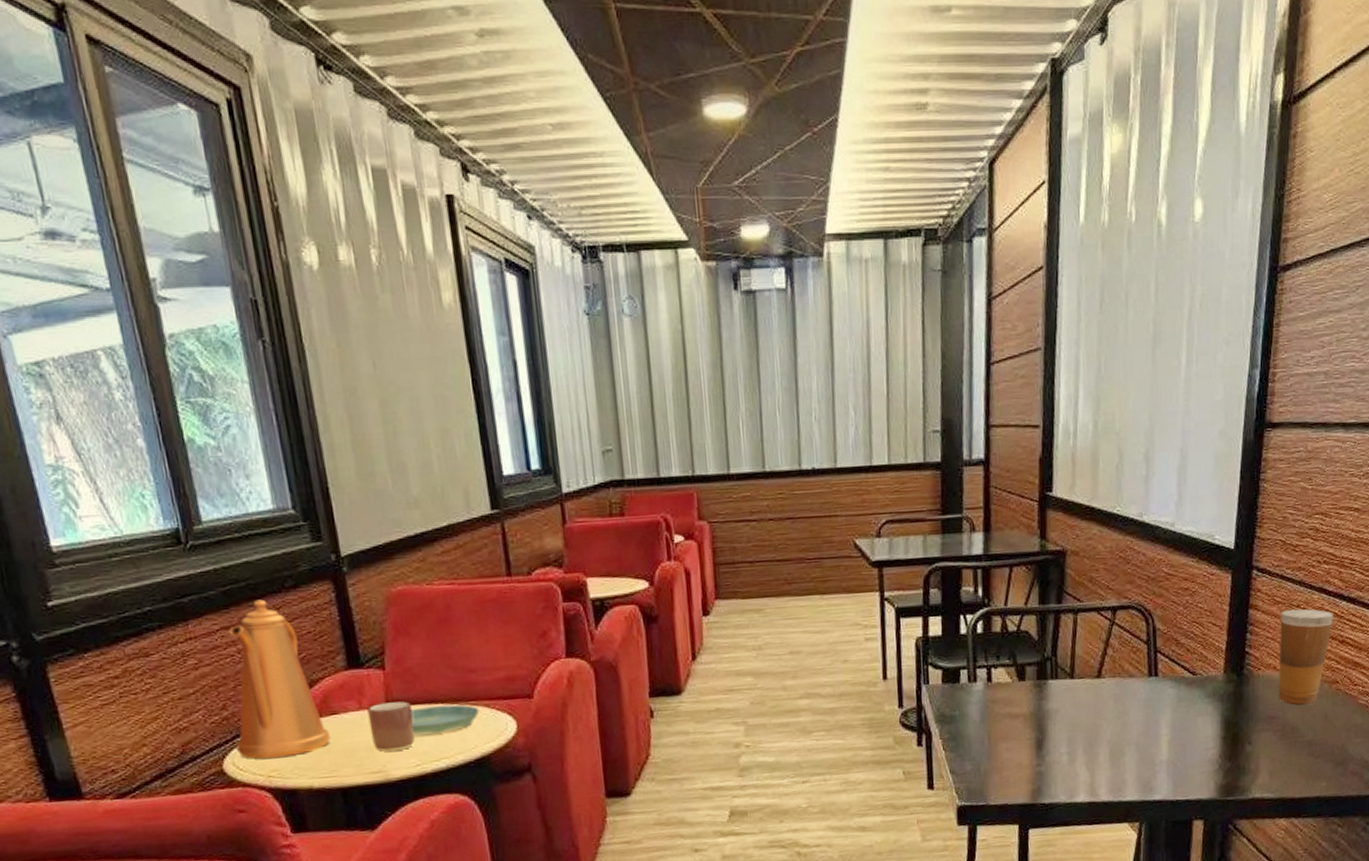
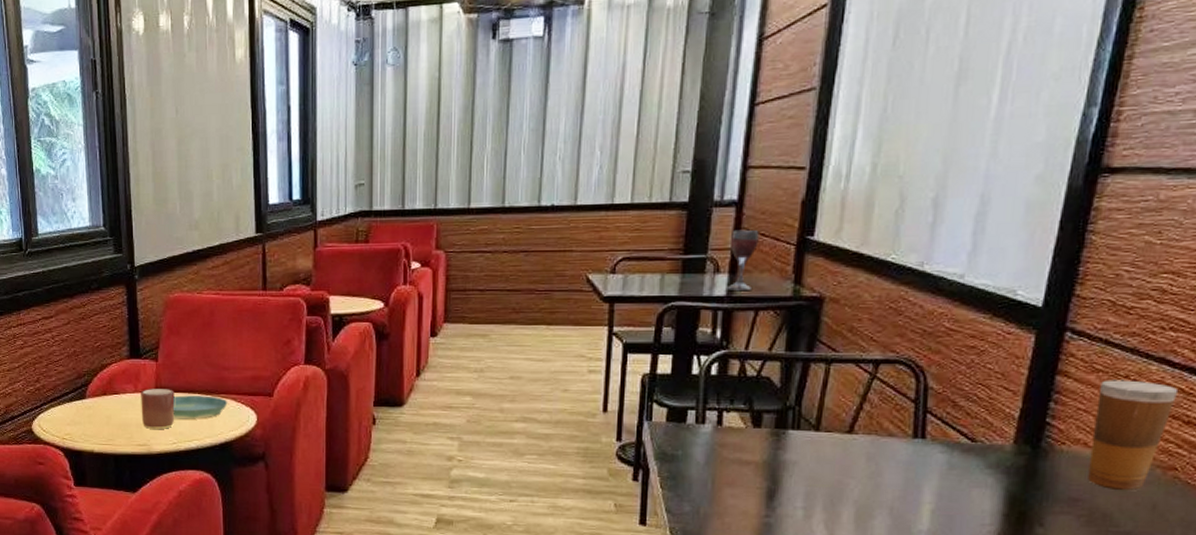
coffee pot: present [229,599,331,759] -> none [43,297,111,425]
cup: none [982,487,1007,549] -> present [726,229,759,292]

